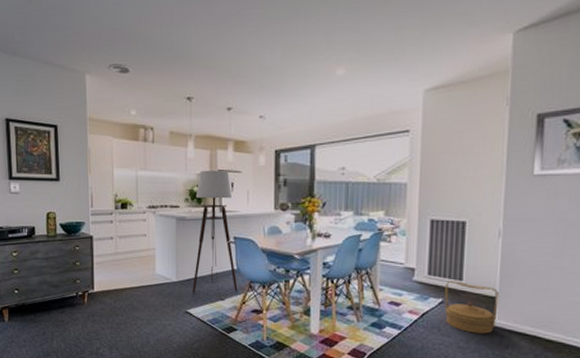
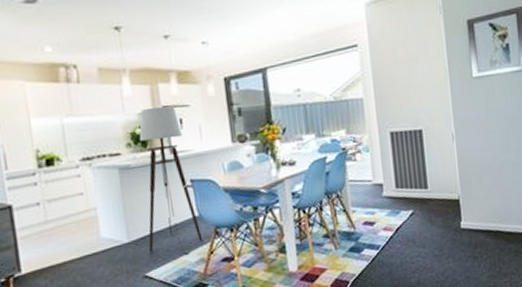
woven basket: present [445,281,499,334] -> none [413,189,463,240]

